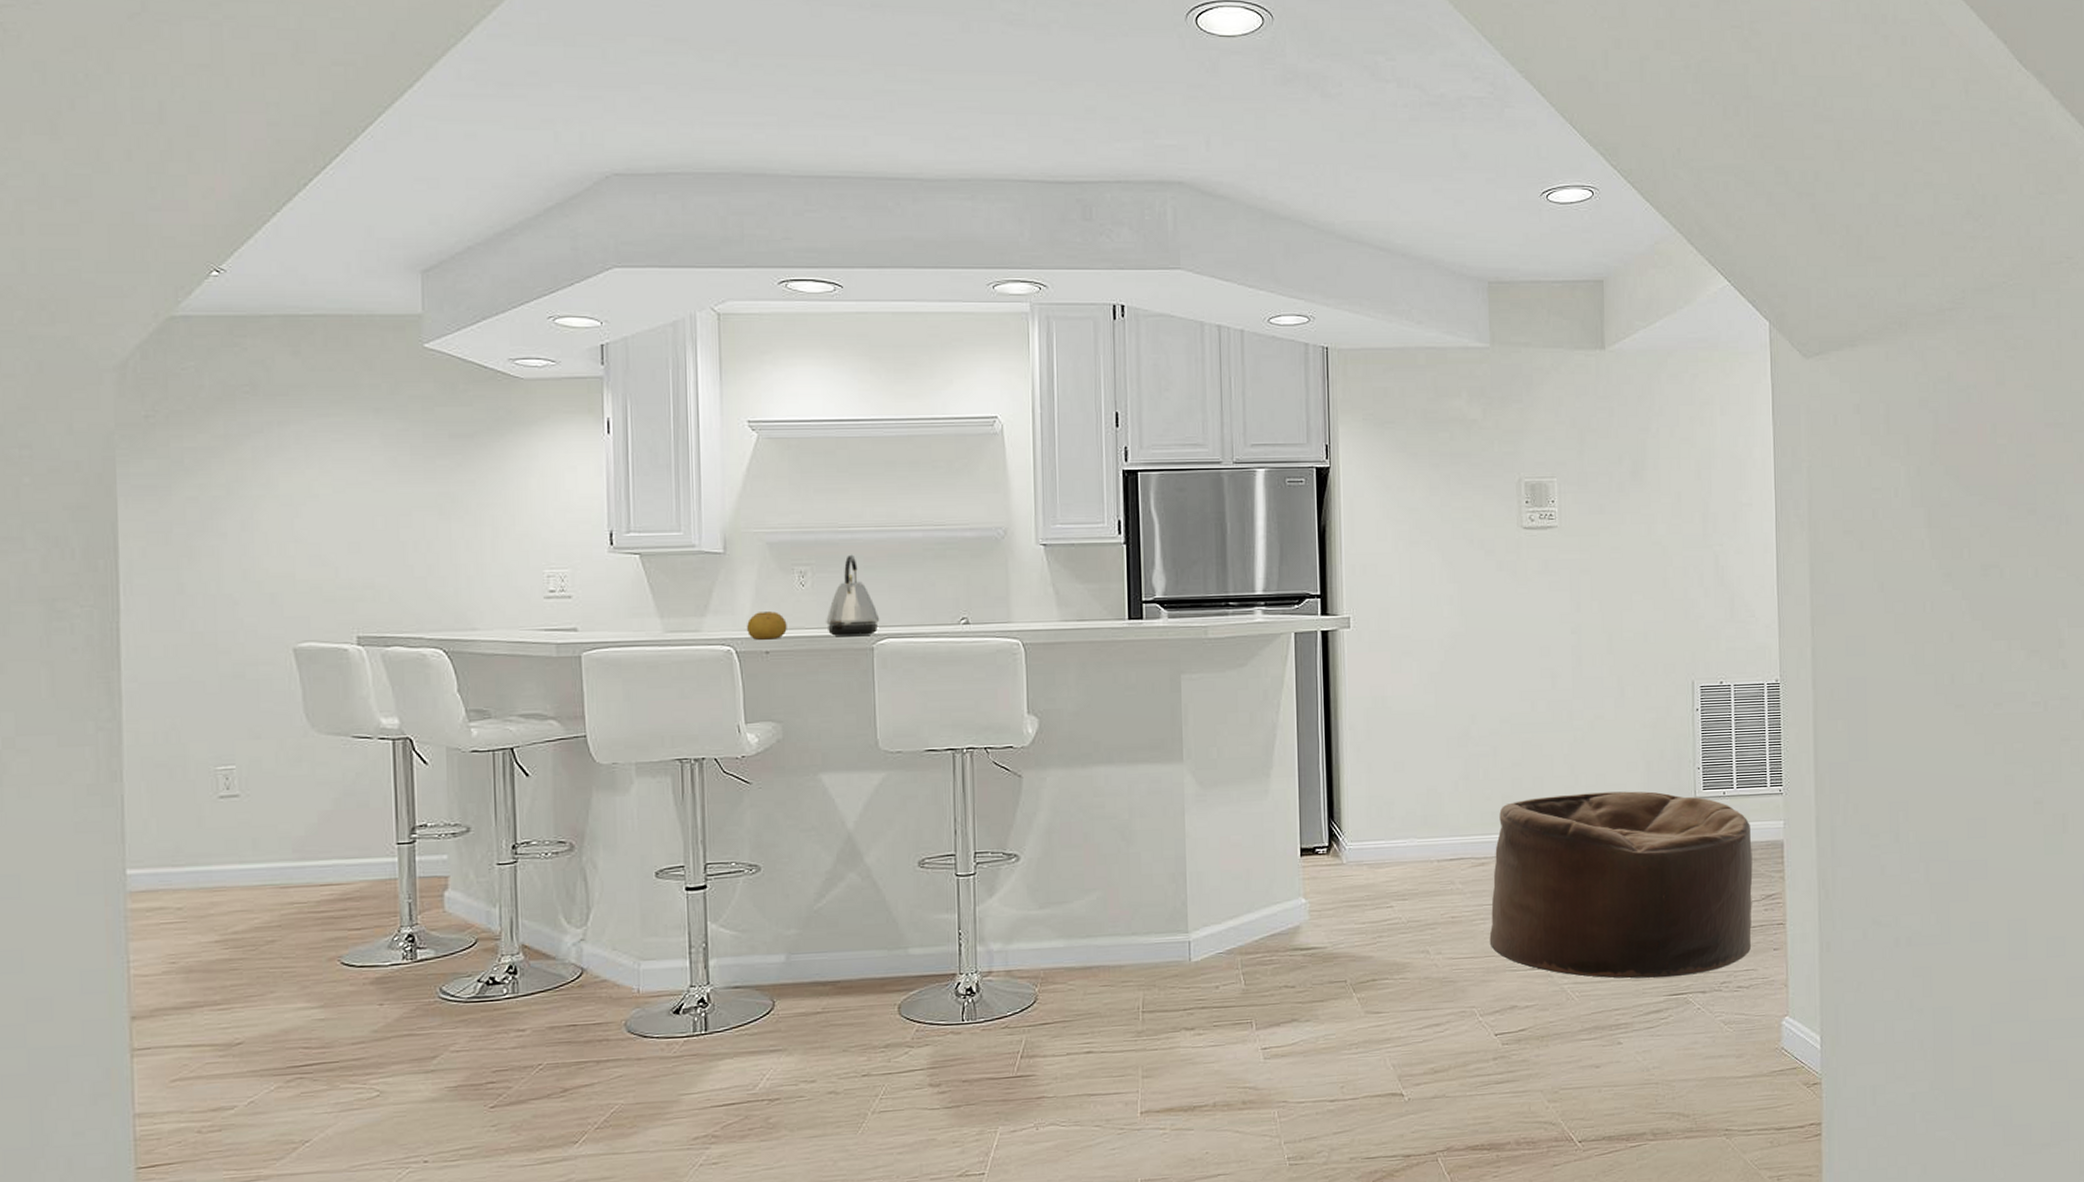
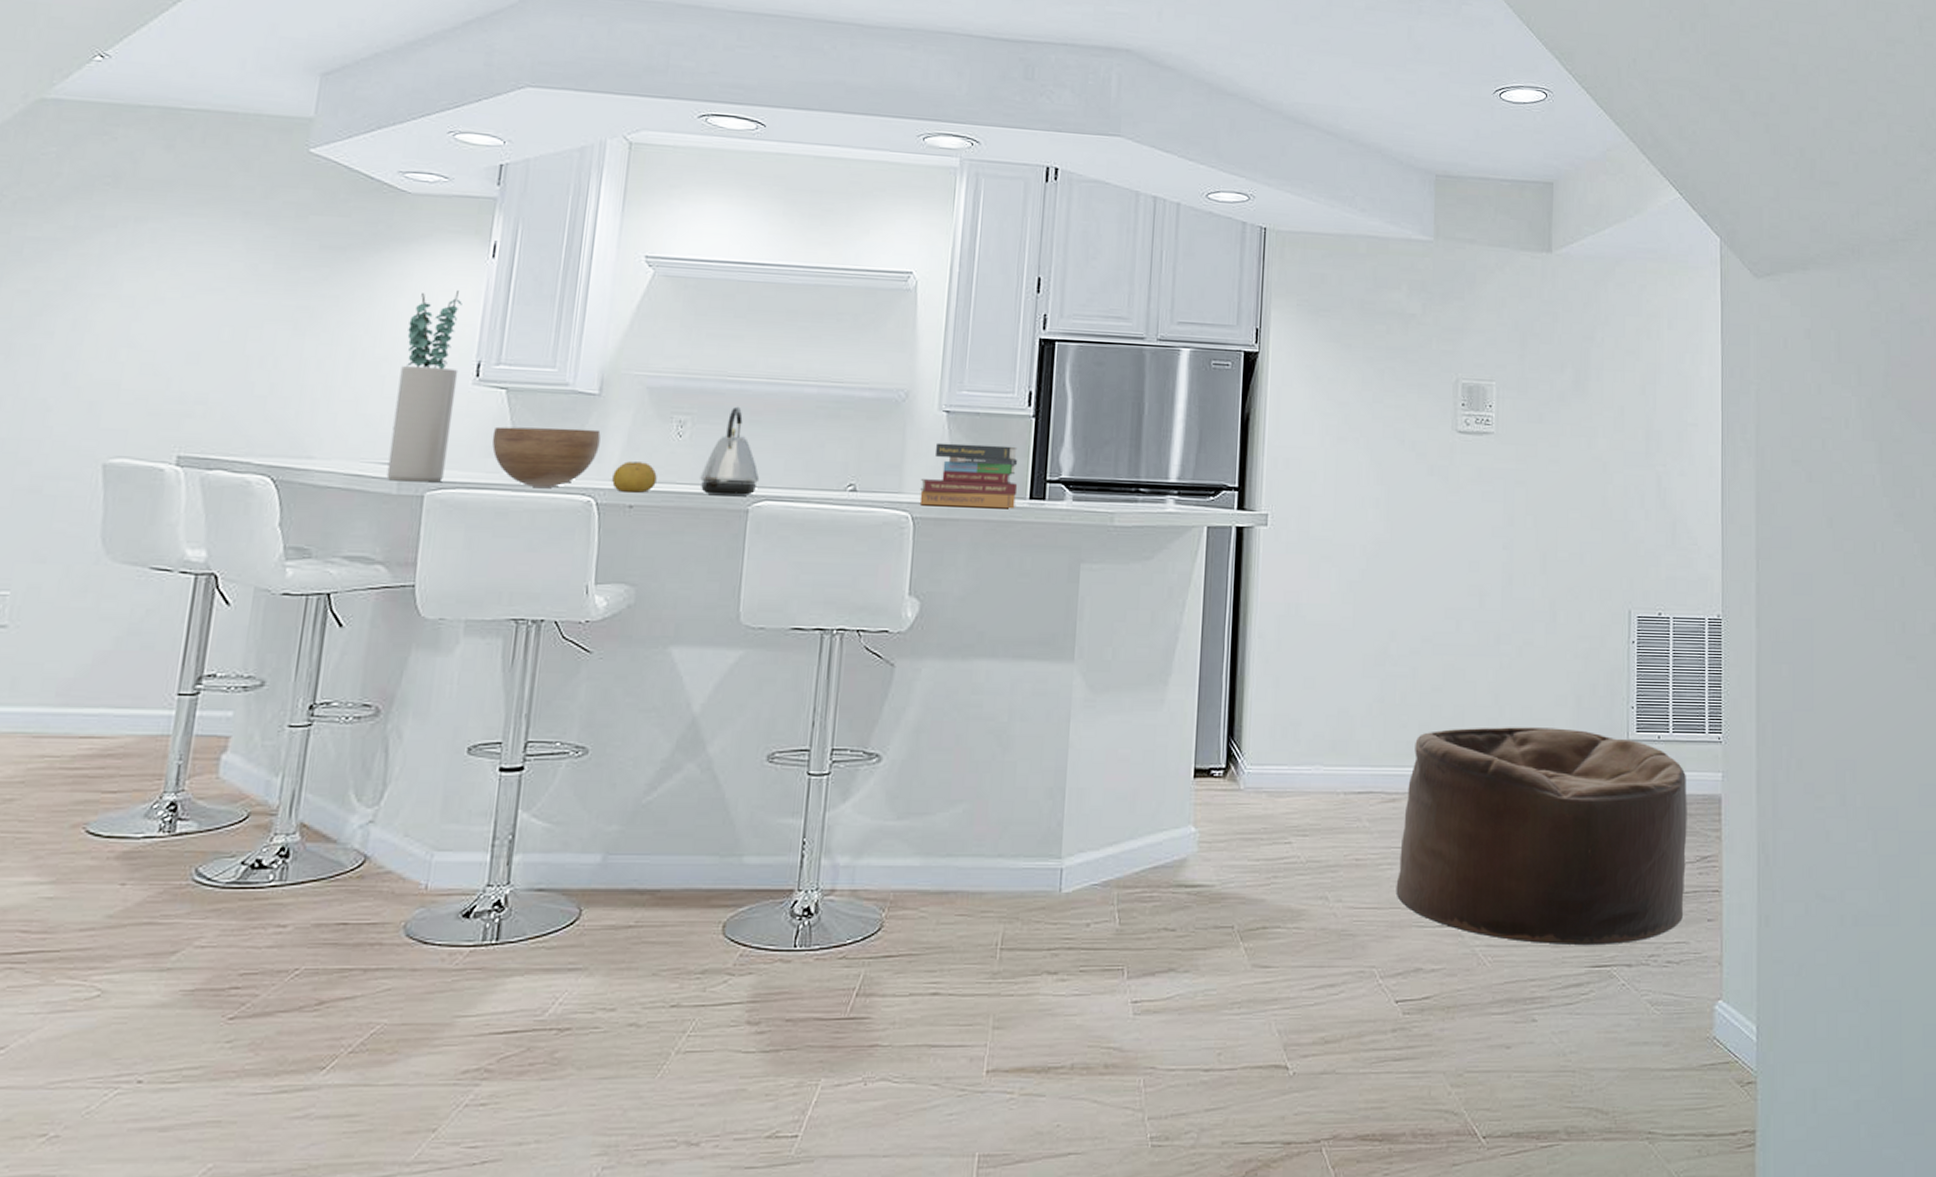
vase: none [542,467,596,645] -> present [386,290,462,483]
bowl: none [633,585,731,642] -> present [491,426,601,489]
books: none [1027,572,1117,633] -> present [919,442,1018,509]

